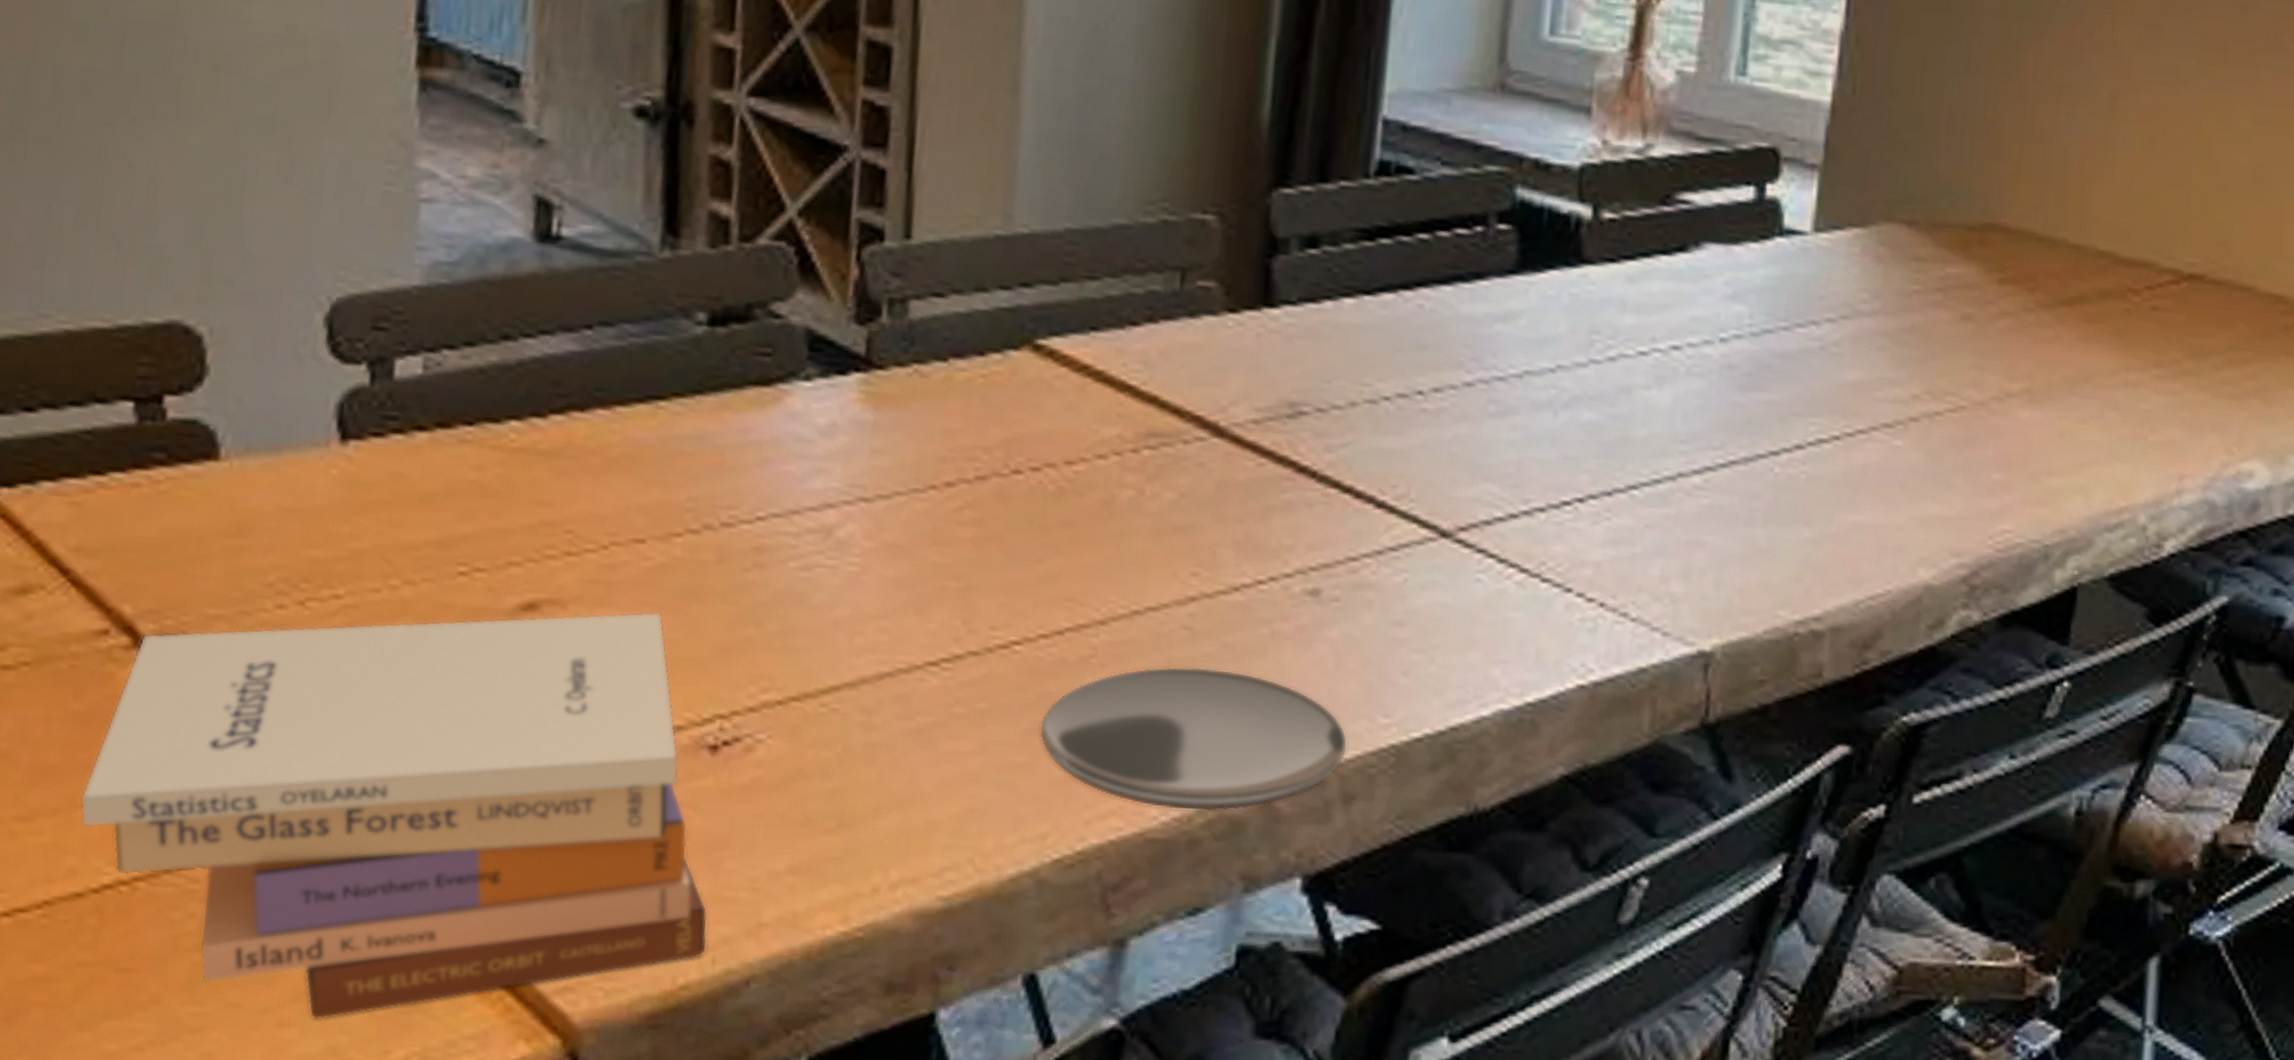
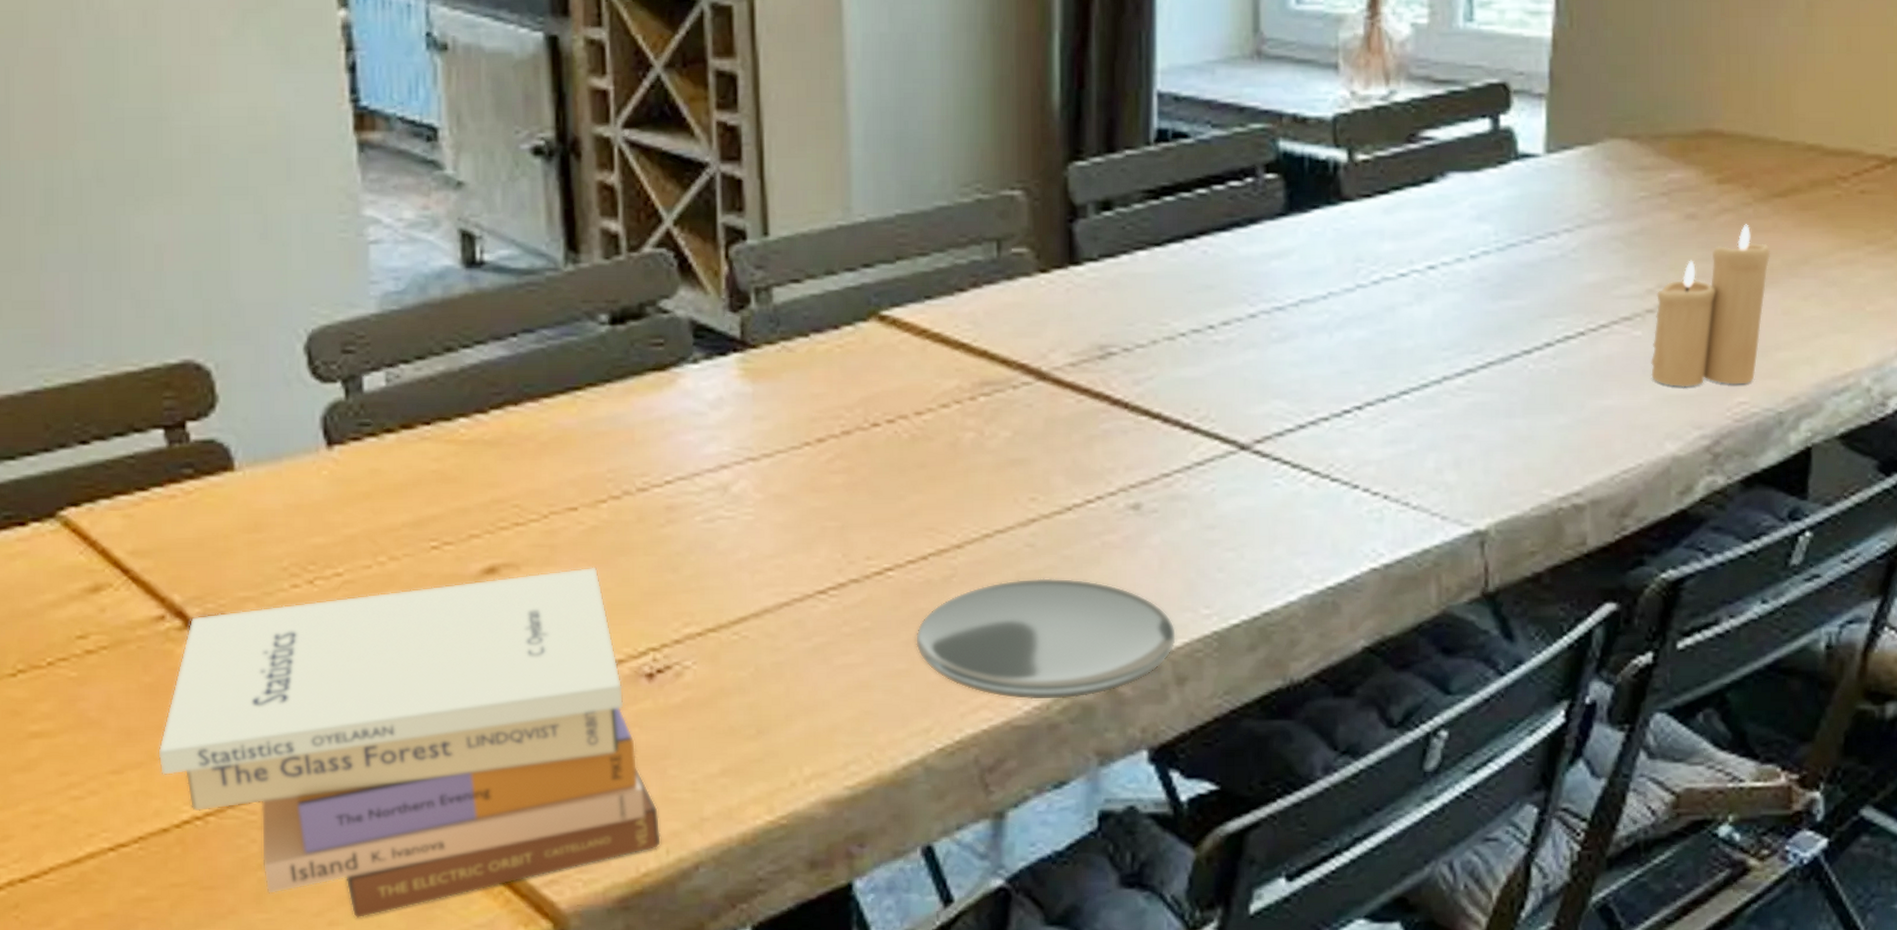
candle: none [1909,332,2051,511] -> present [1651,224,1771,388]

